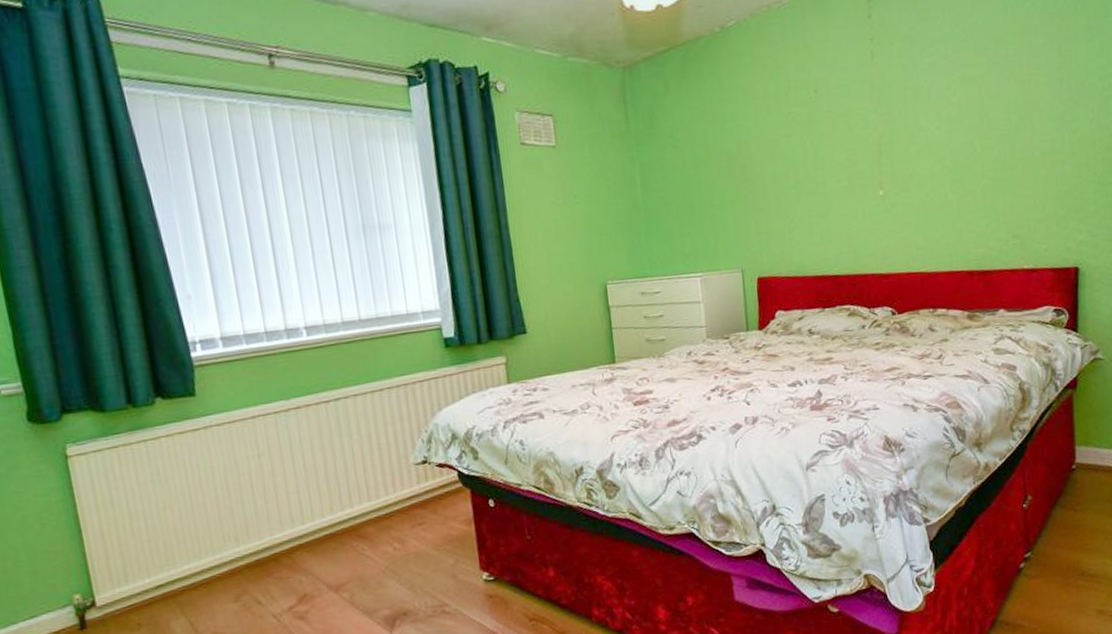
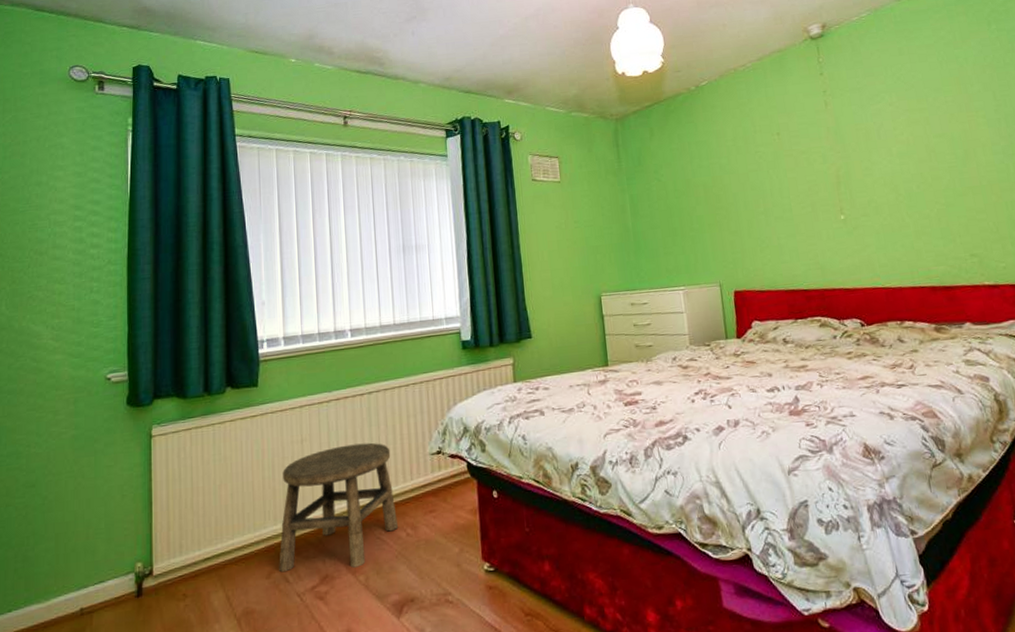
stool: none [239,454,383,595] -> present [279,442,398,573]

